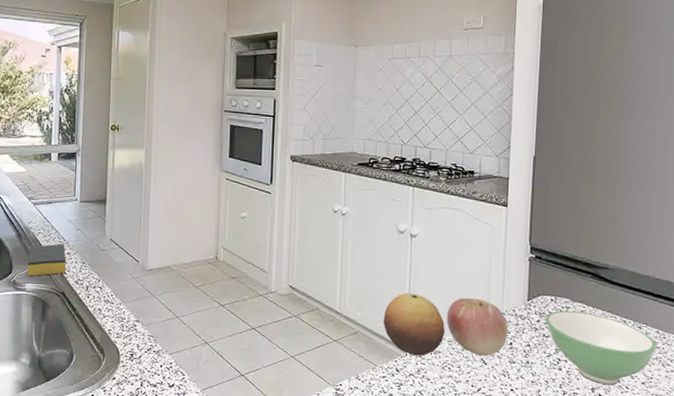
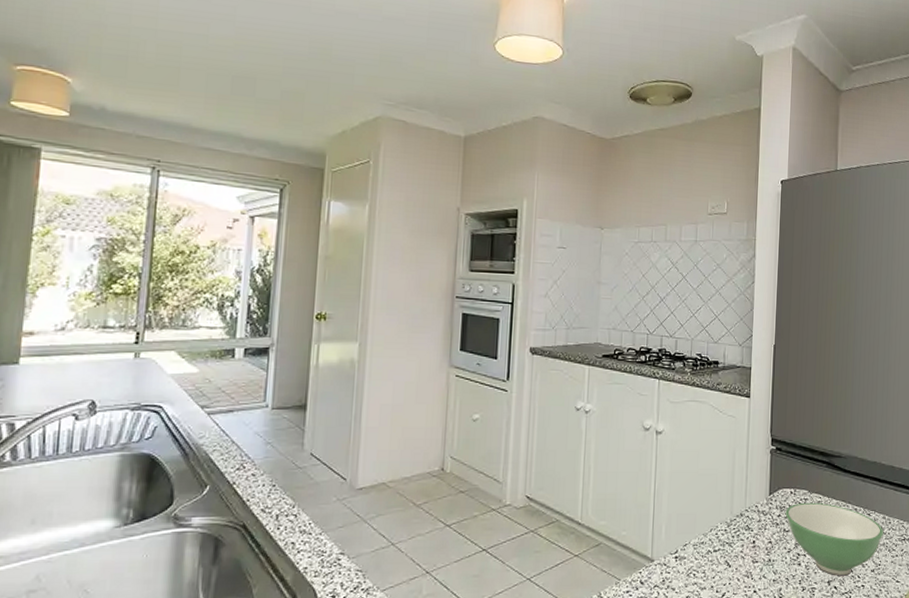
sponge: present [27,244,66,277] -> none [194,463,250,508]
fruit: present [383,292,446,356] -> none [627,495,691,564]
apple: present [446,297,509,357] -> none [691,496,752,558]

